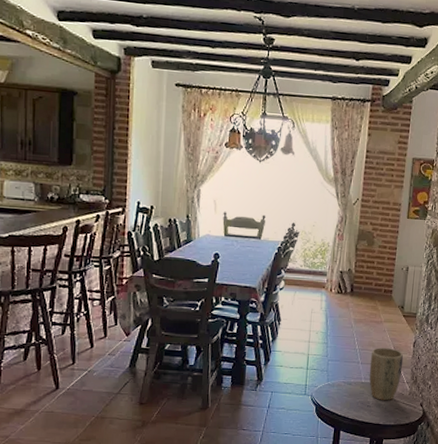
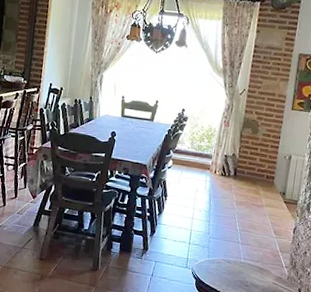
plant pot: present [369,348,404,400] -> none [248,230,283,283]

